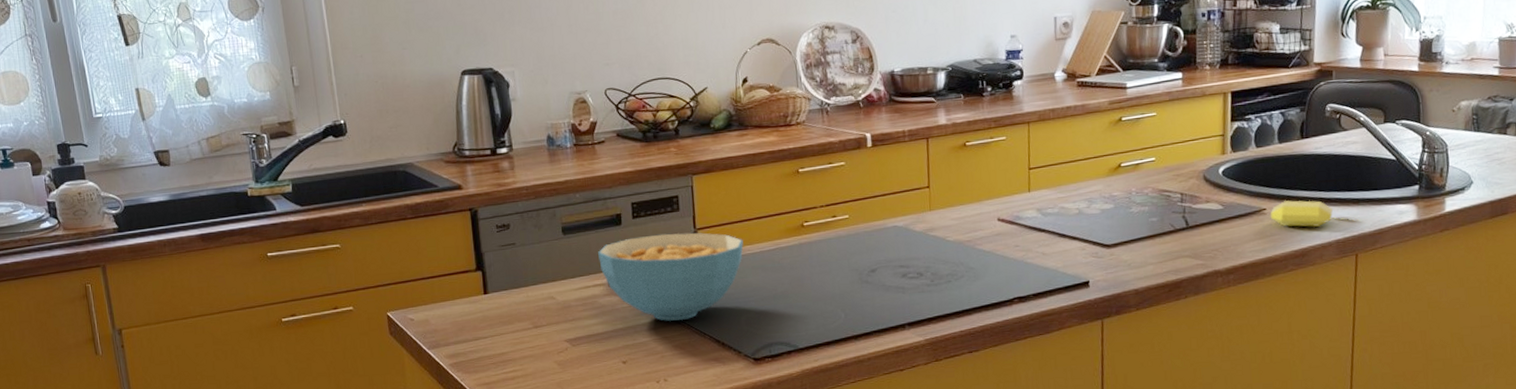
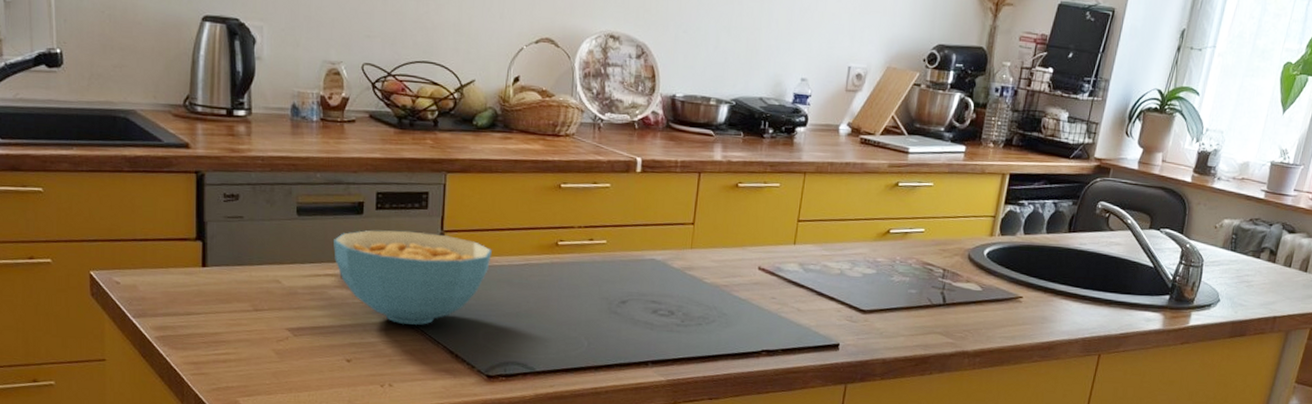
soap bar: present [1270,200,1333,227] -> none [1025,292,1085,322]

